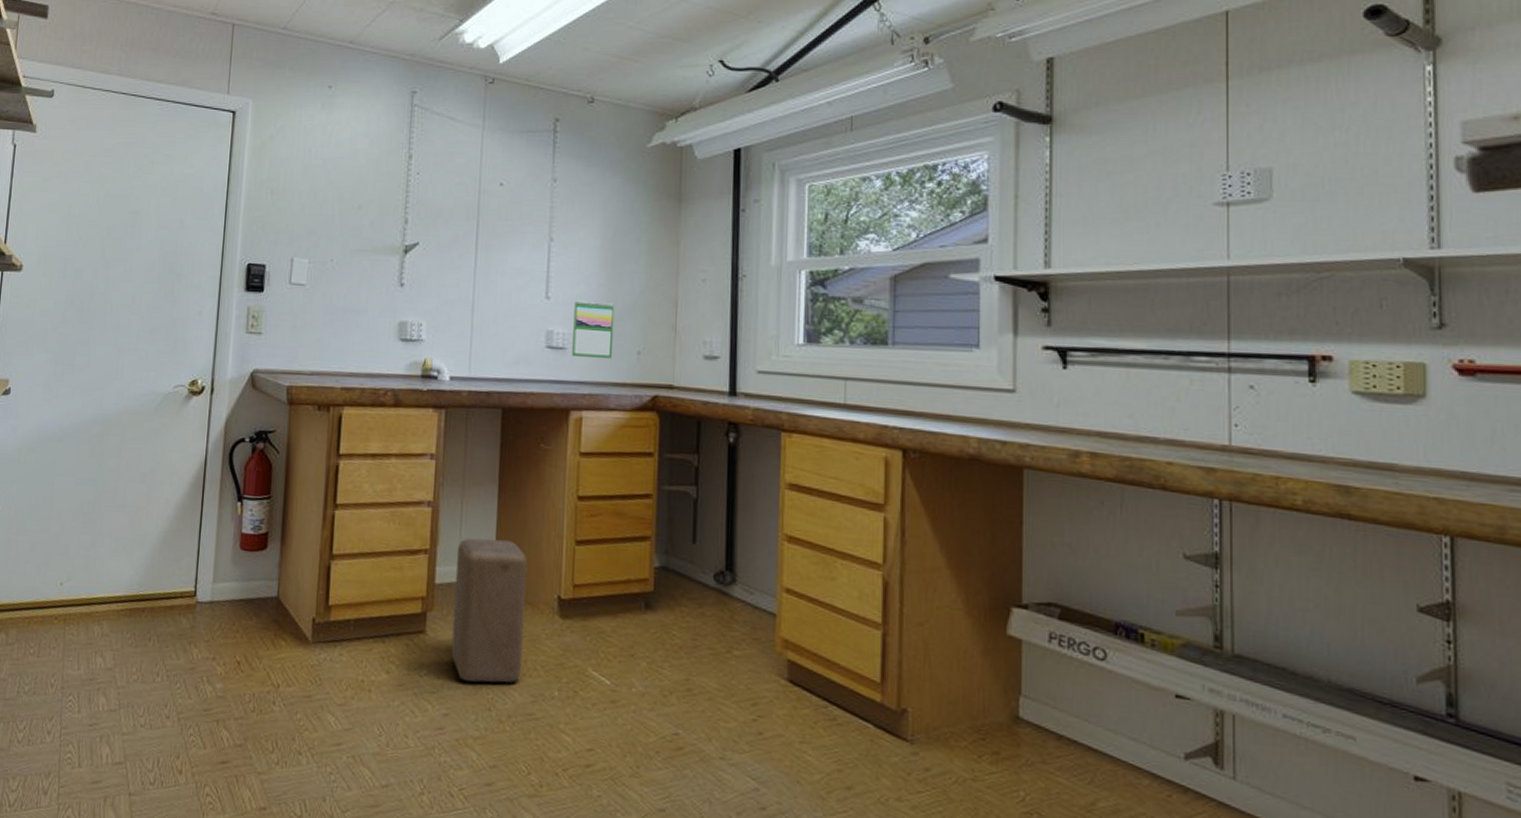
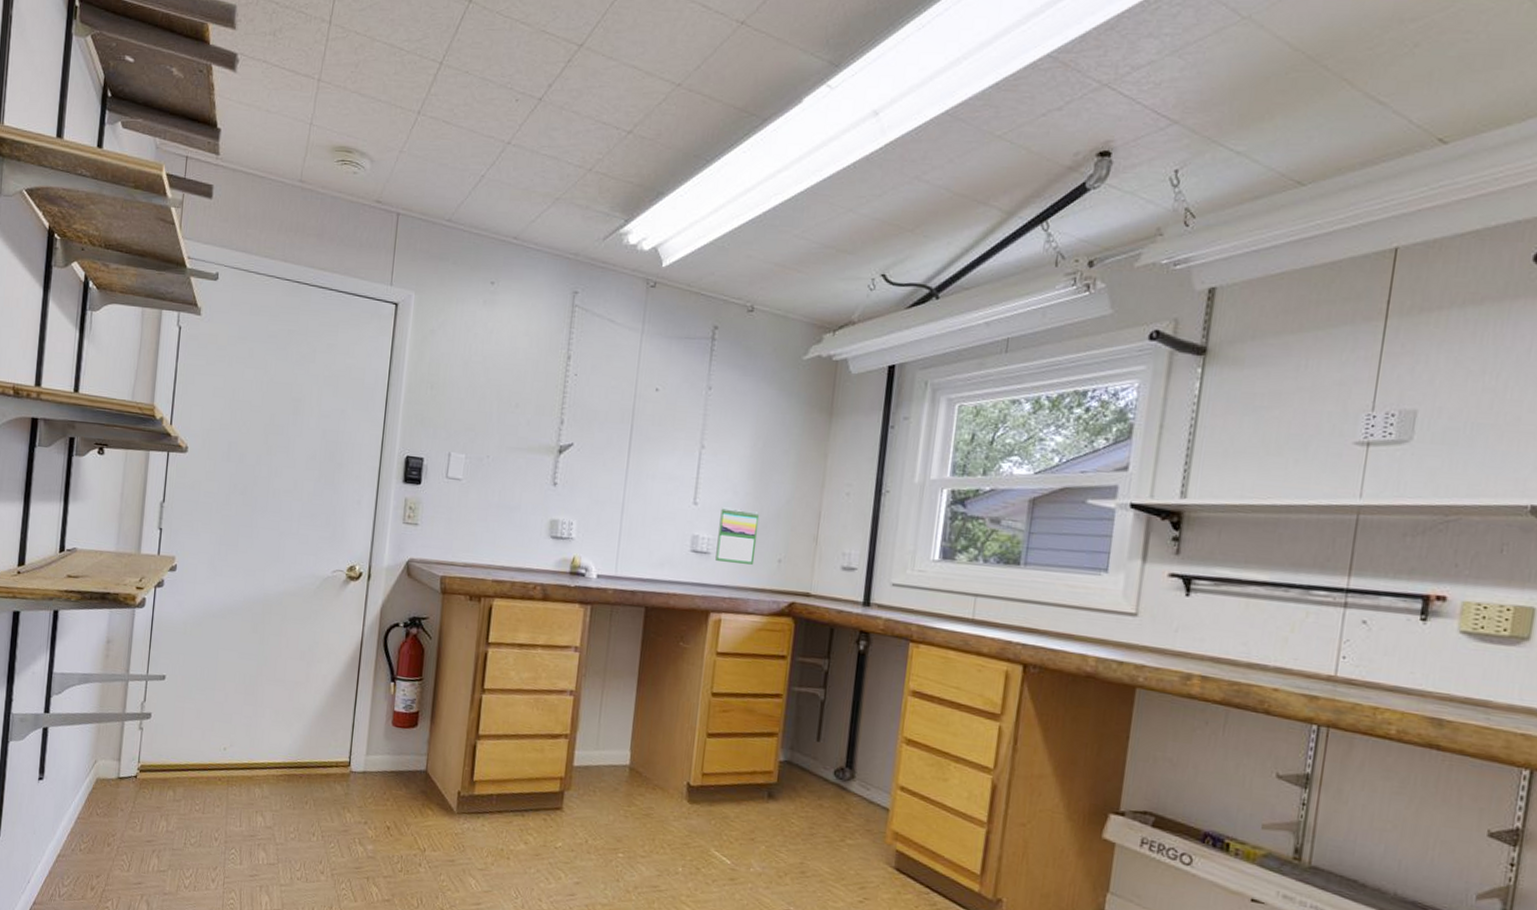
stool: present [451,538,528,683] -> none [585,726,661,858]

